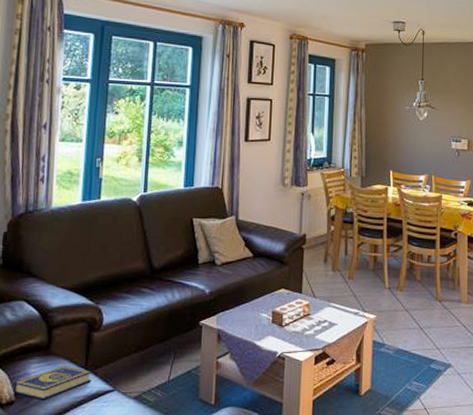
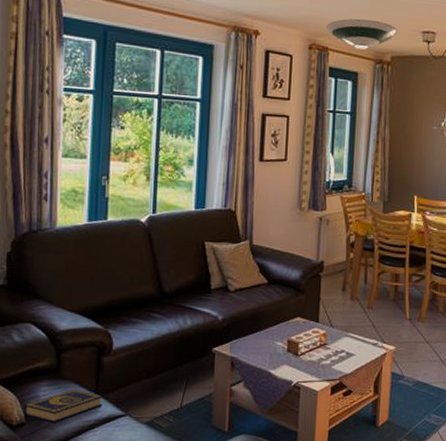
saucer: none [306,11,371,38] -> present [326,18,398,50]

